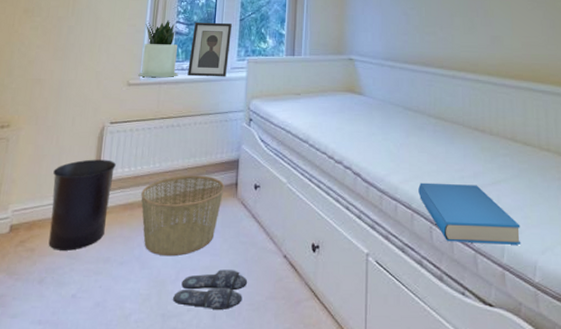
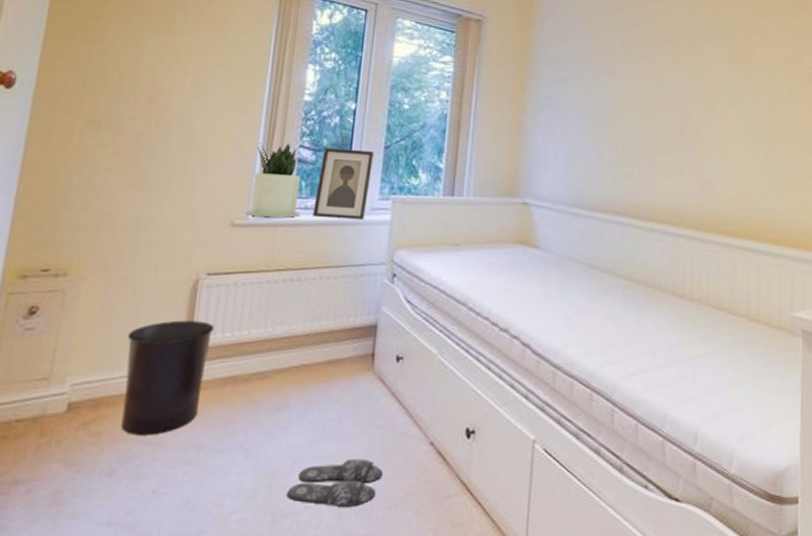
basket: present [140,175,225,257] -> none [246,342,358,443]
book: present [418,182,521,245] -> none [600,356,718,431]

